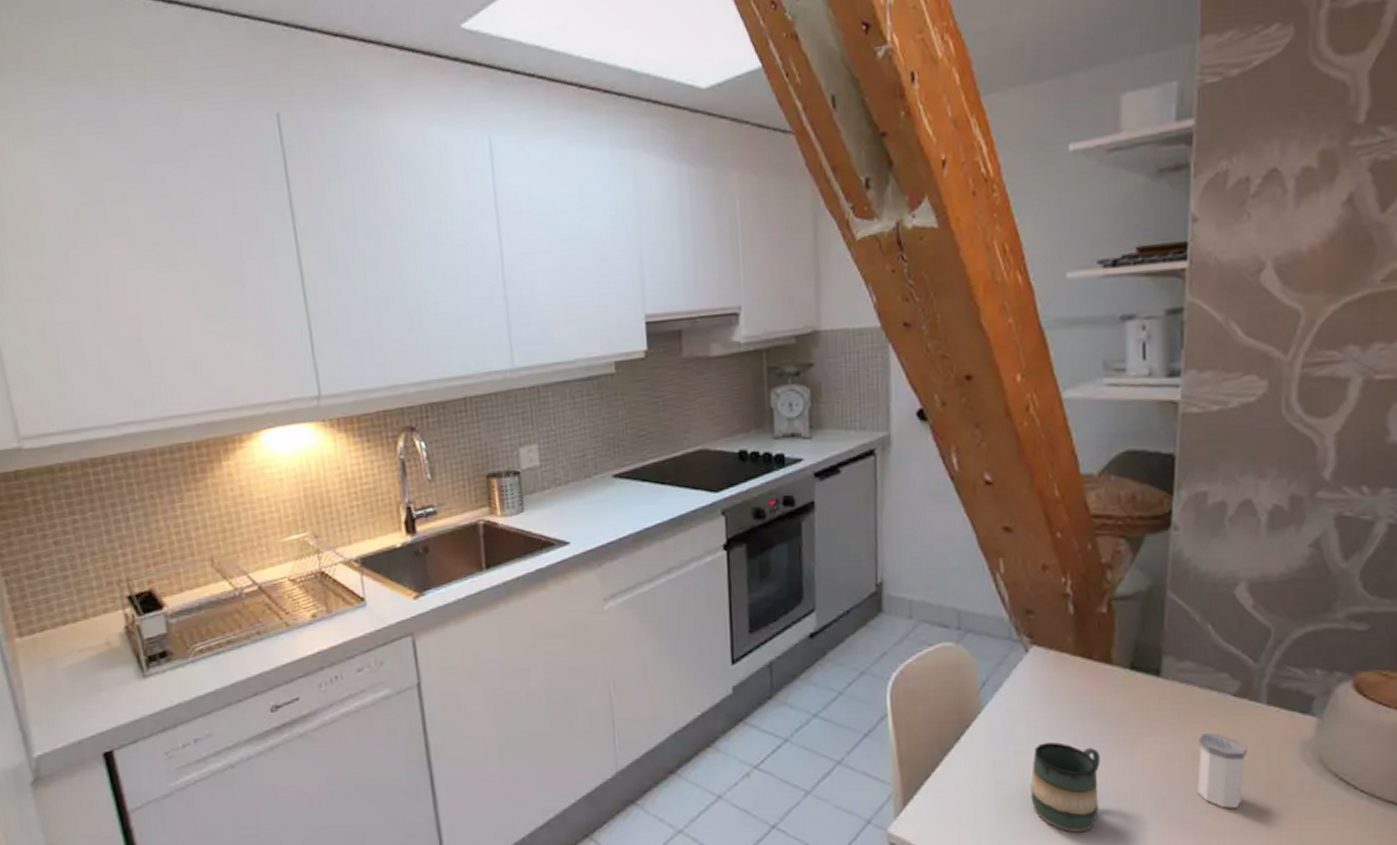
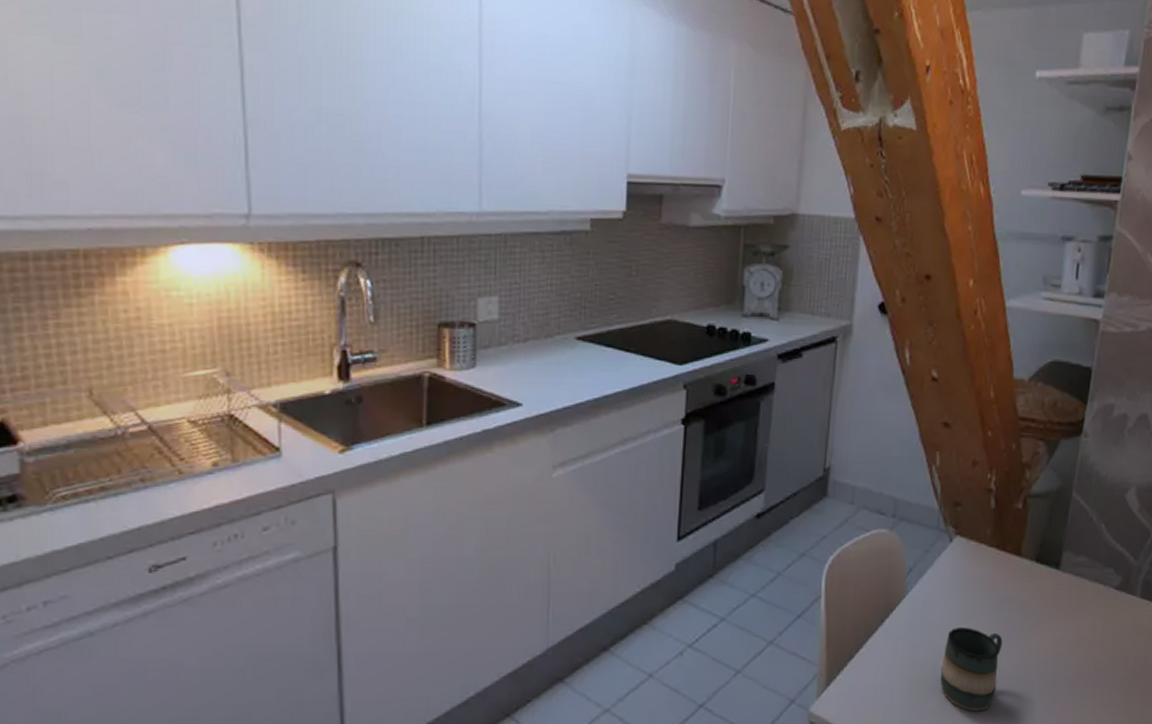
salt shaker: present [1197,733,1247,808] -> none [1078,622,1121,690]

